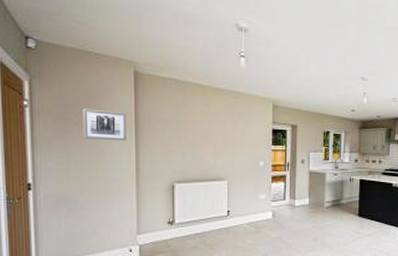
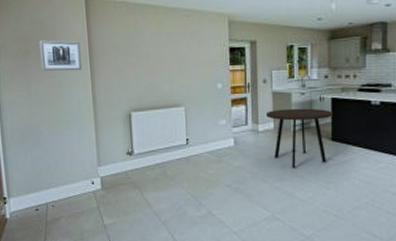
dining table: none [303,187,360,240] -> present [266,108,333,168]

